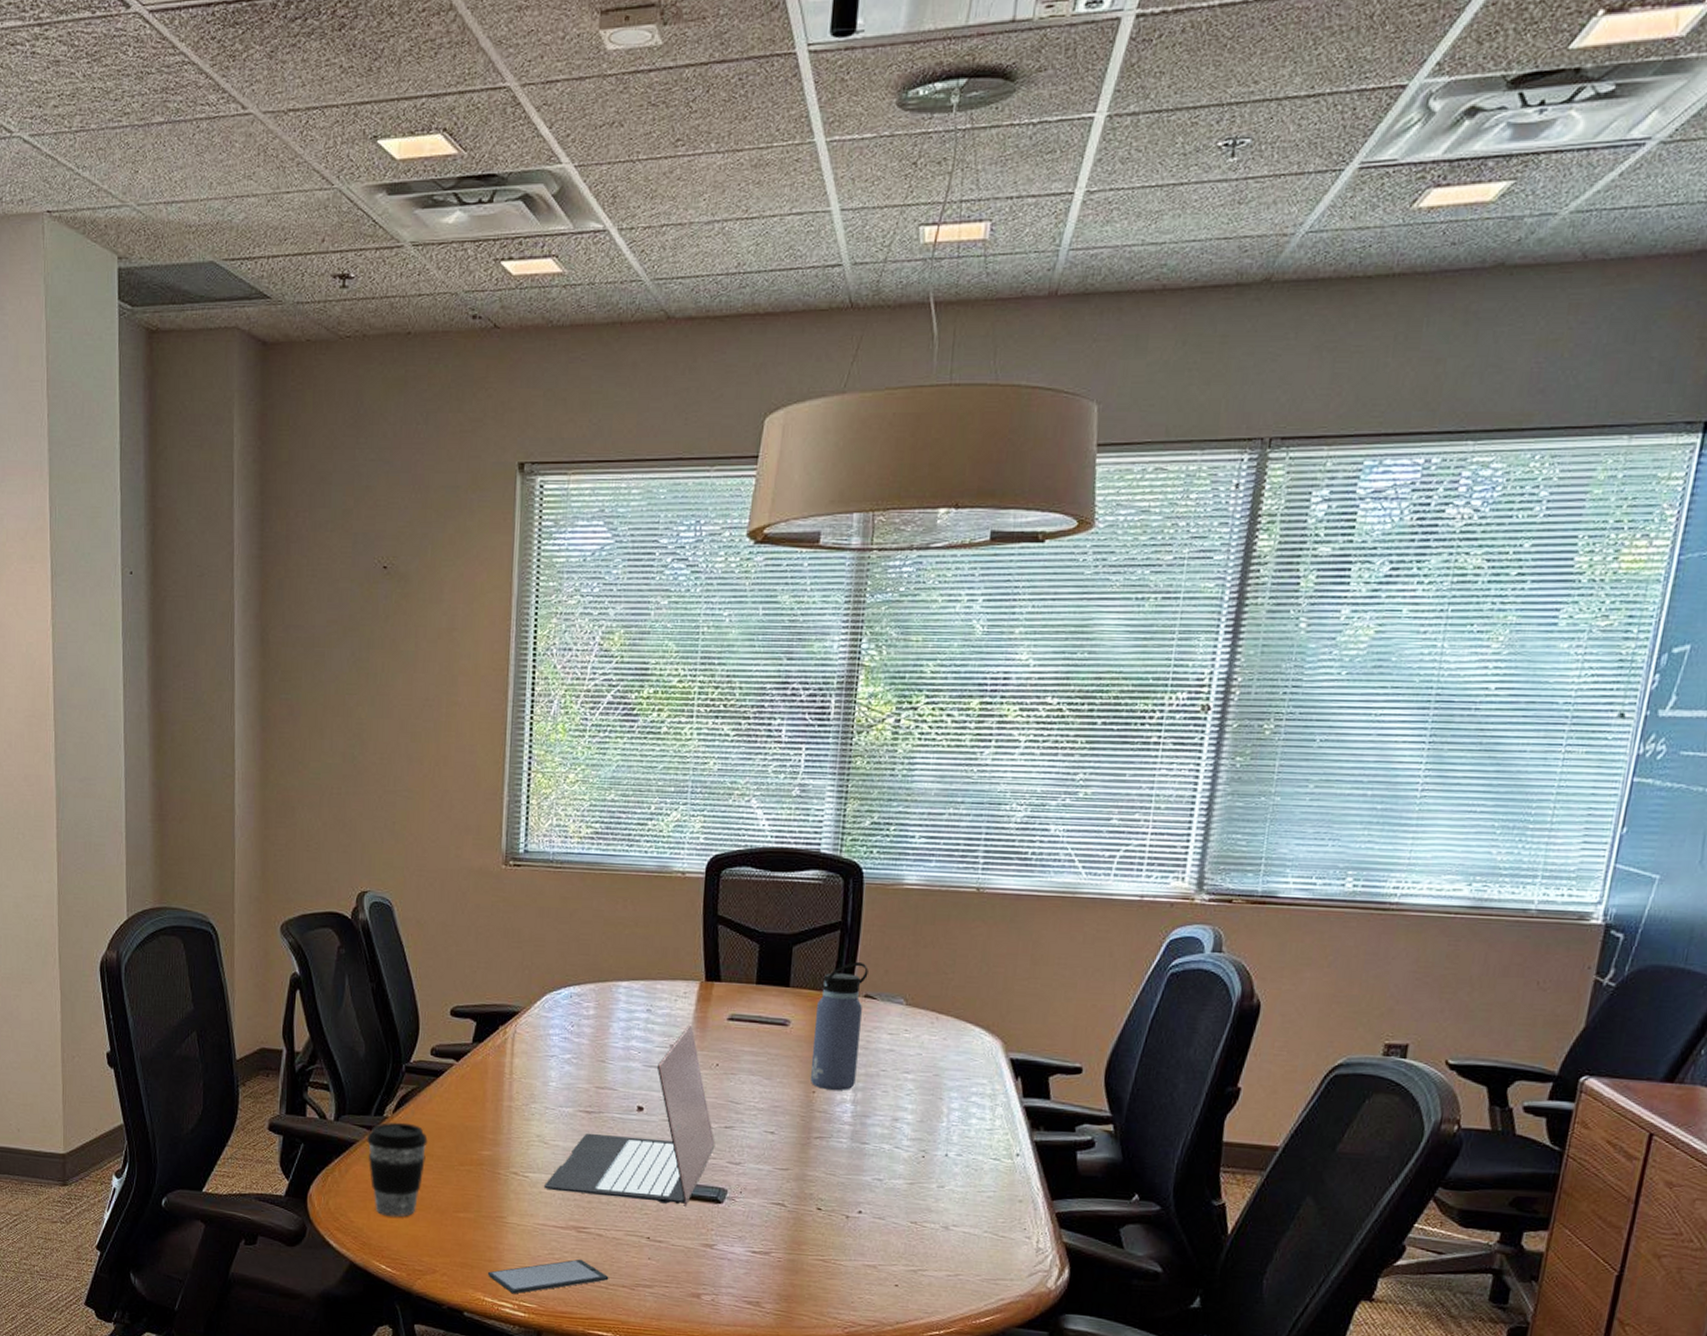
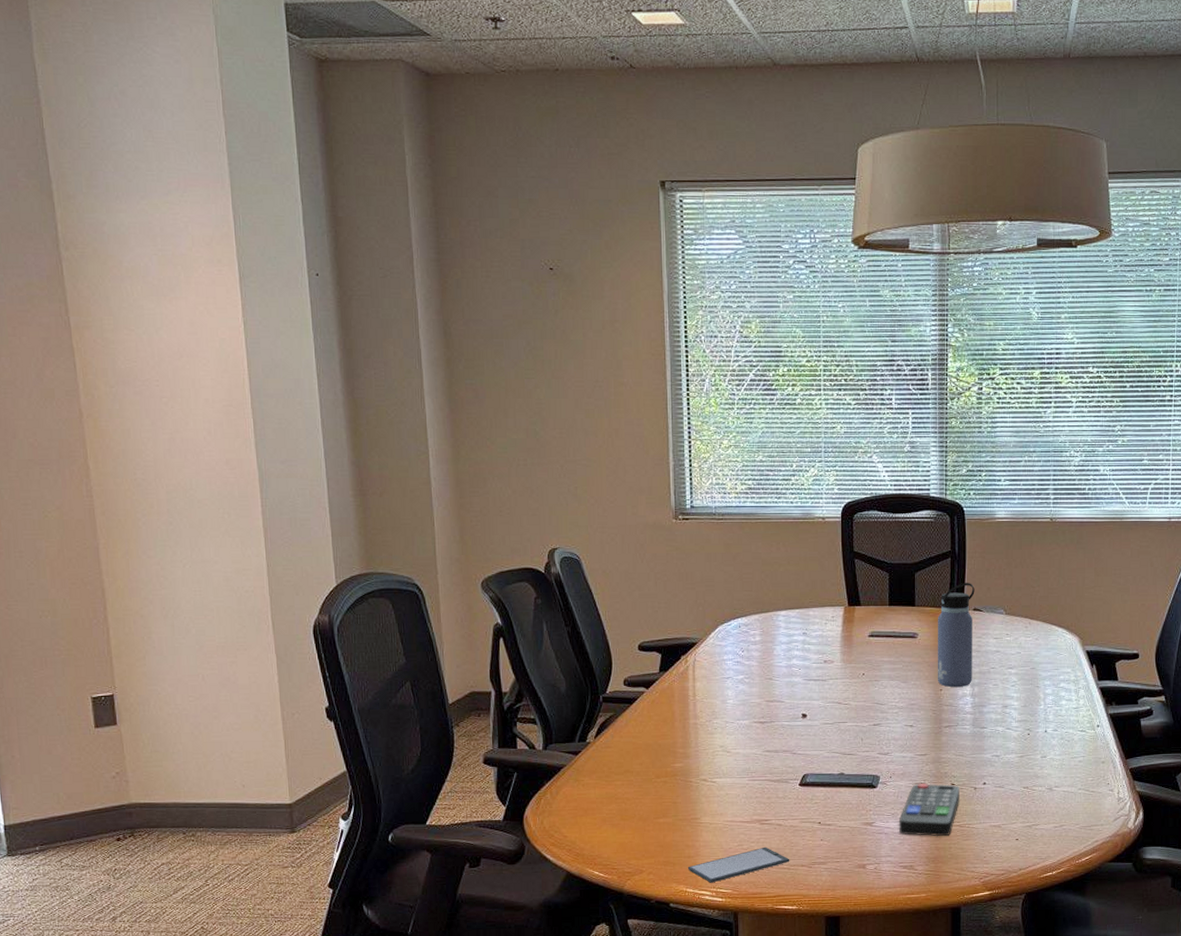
coffee cup: present [367,1122,428,1217] -> none [573,746,627,829]
laptop: present [544,1024,715,1207] -> none [730,643,867,793]
remote control: none [746,1203,827,1271] -> present [899,782,959,837]

